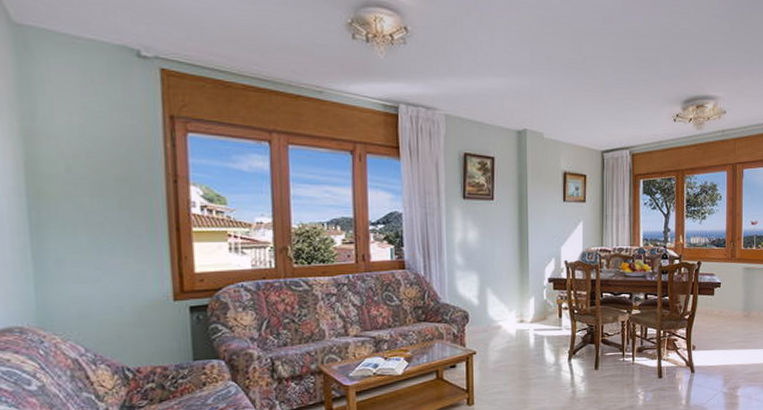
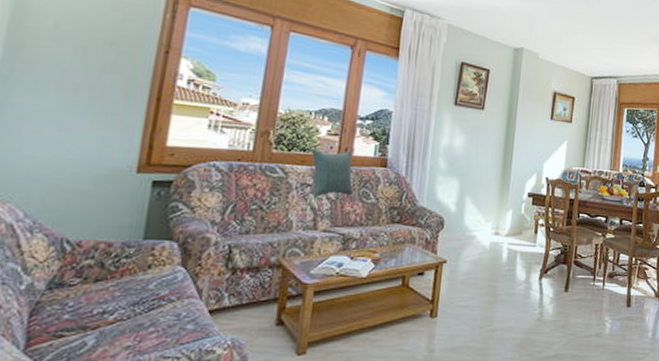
pillow: none [330,256,378,307] -> present [311,149,354,198]

